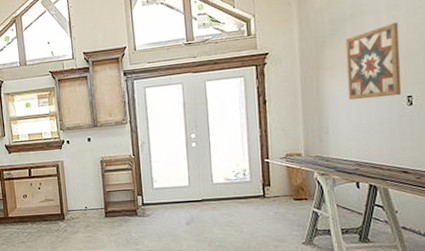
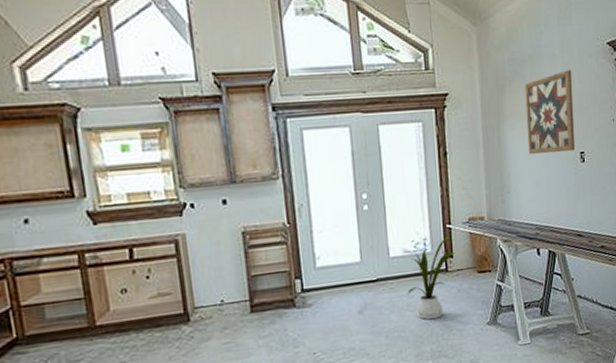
house plant: none [228,168,272,235] -> present [407,235,454,320]

